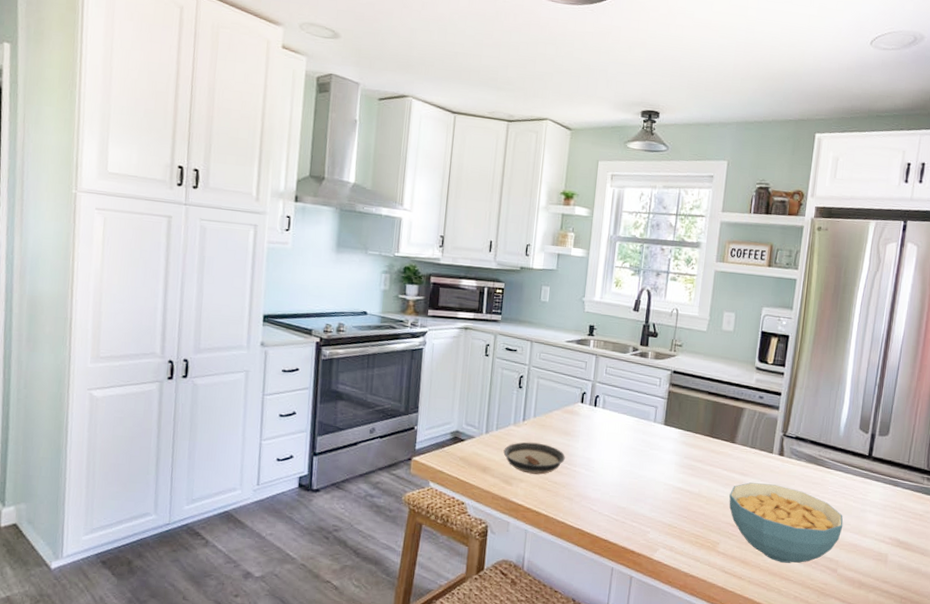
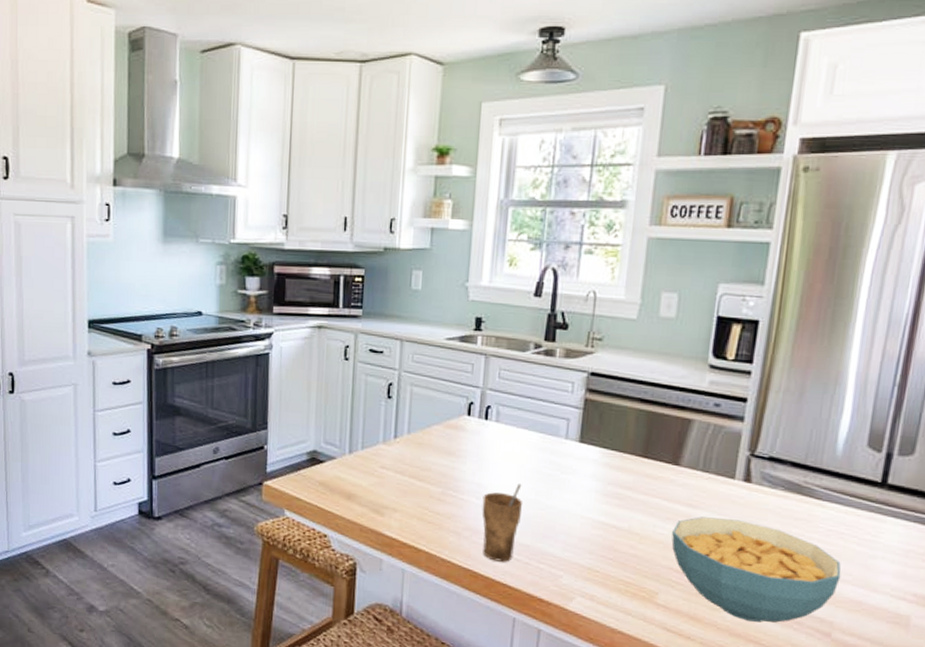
saucer: present [503,442,565,475] -> none [372,463,449,503]
cup: none [590,458,622,522] -> present [482,483,523,562]

